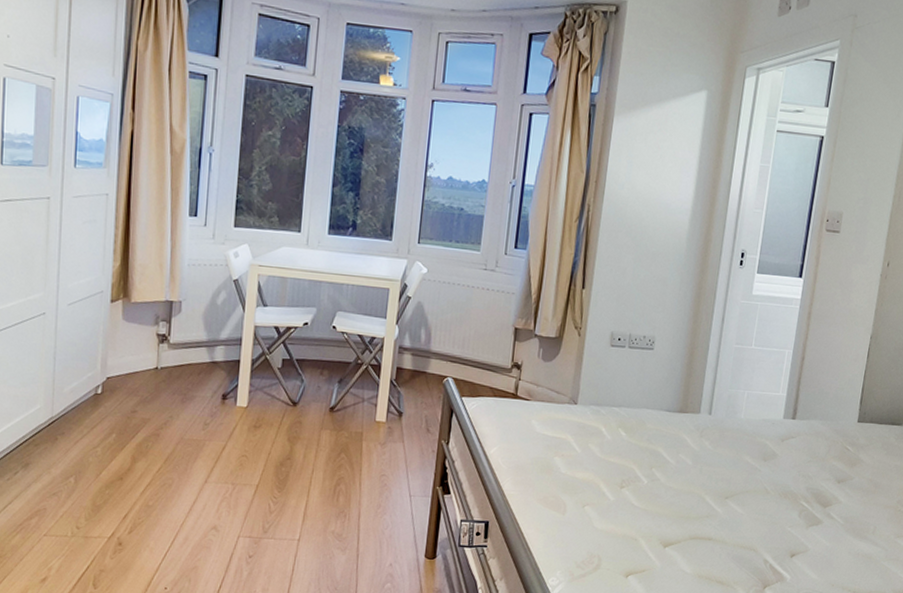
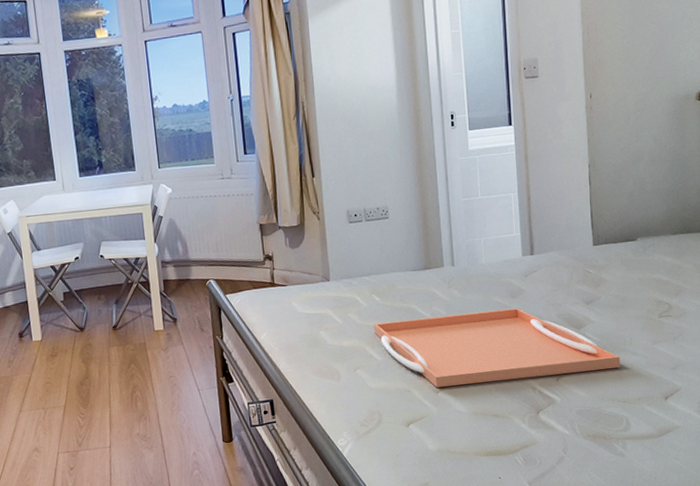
serving tray: none [612,460,860,556] -> present [373,307,620,388]

